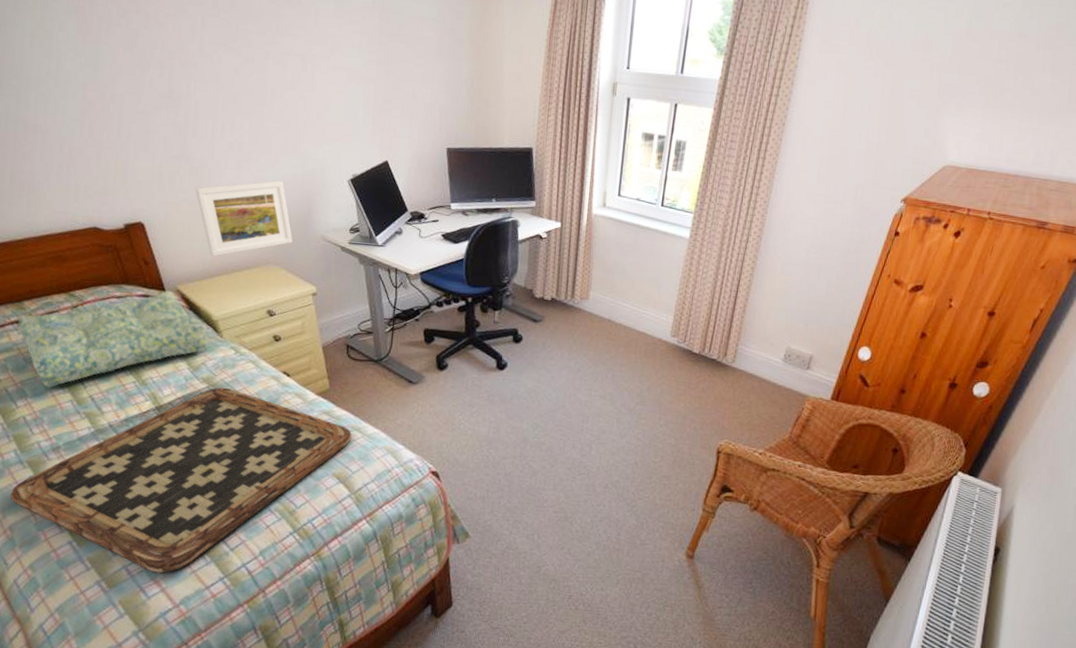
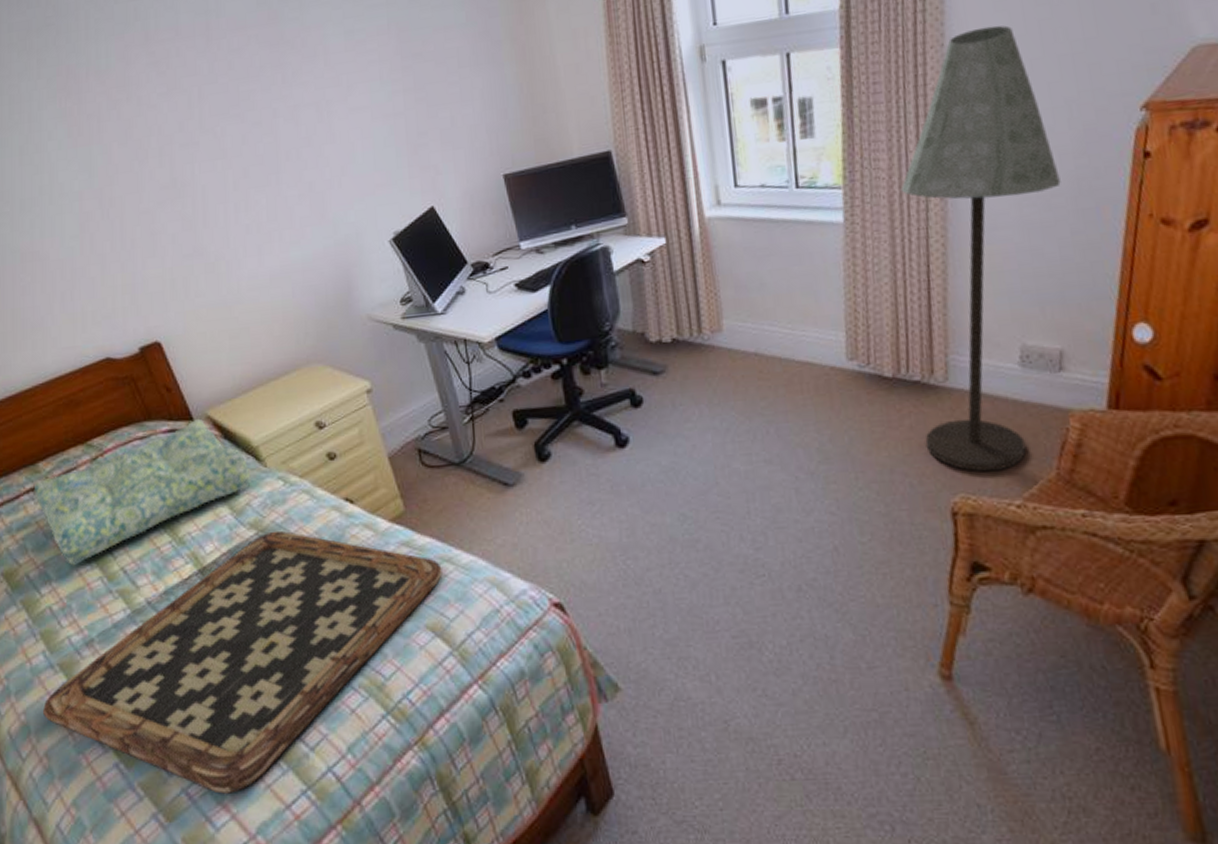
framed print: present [196,181,293,257] -> none [214,258,334,367]
floor lamp: none [710,118,839,429] -> present [900,25,1061,472]

